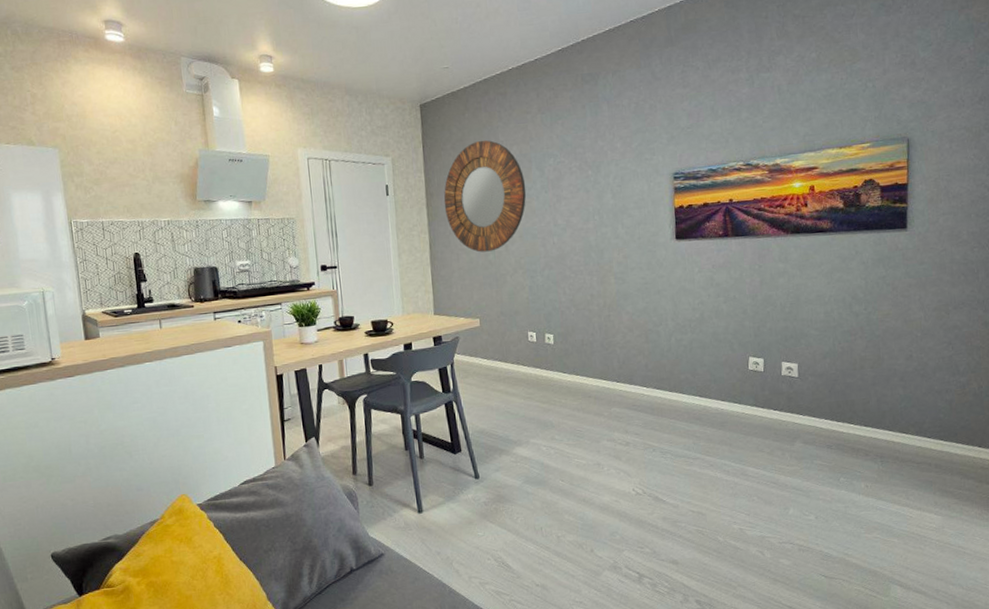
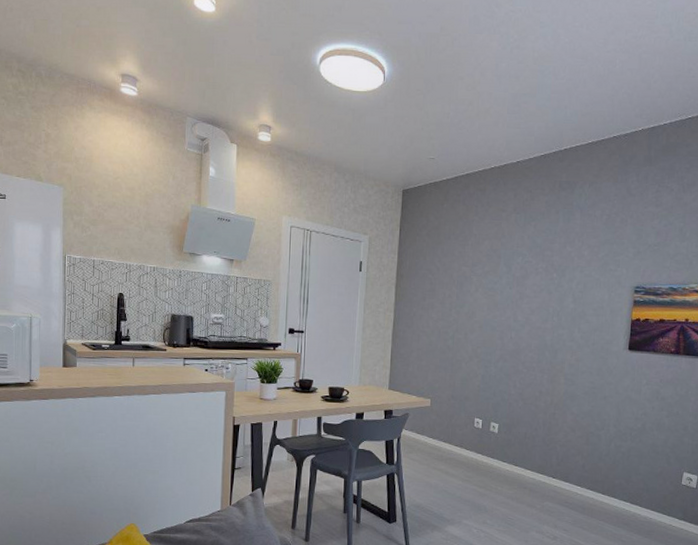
home mirror: present [443,140,527,253] -> none [412,231,492,337]

